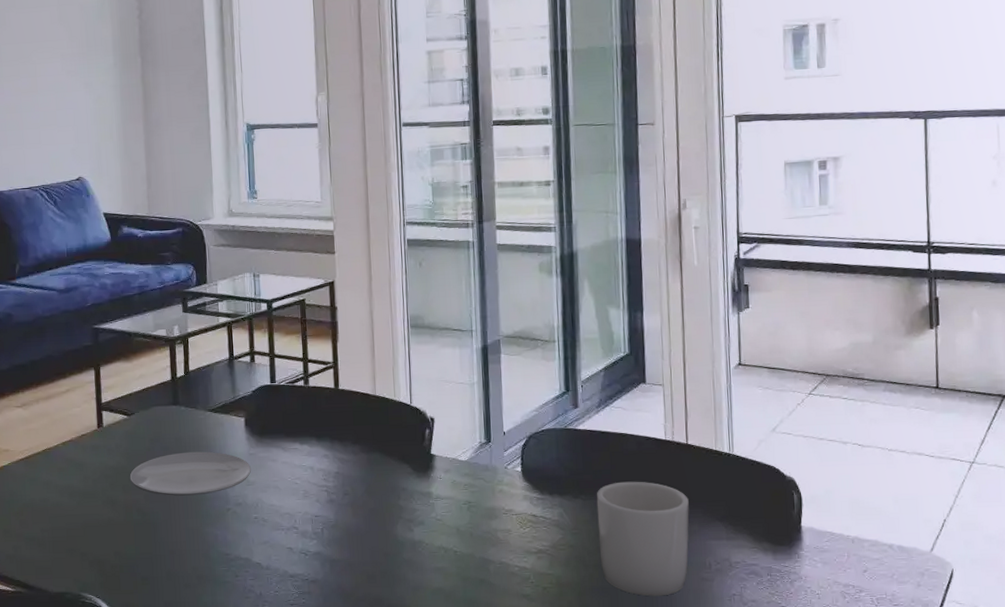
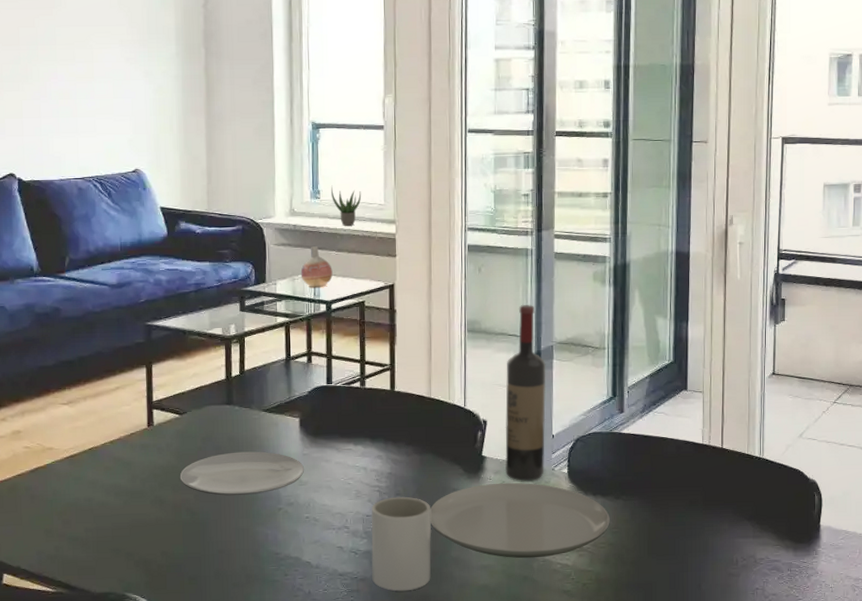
vase: none [240,246,273,288] -> present [300,246,333,288]
potted plant: none [267,185,298,225] -> present [330,185,362,226]
cup: none [320,496,383,594] -> present [371,496,431,591]
plate: none [379,481,569,561] -> present [429,482,610,559]
wine bottle: none [452,298,497,480] -> present [505,304,546,481]
mug: present [596,481,690,597] -> none [636,483,721,591]

